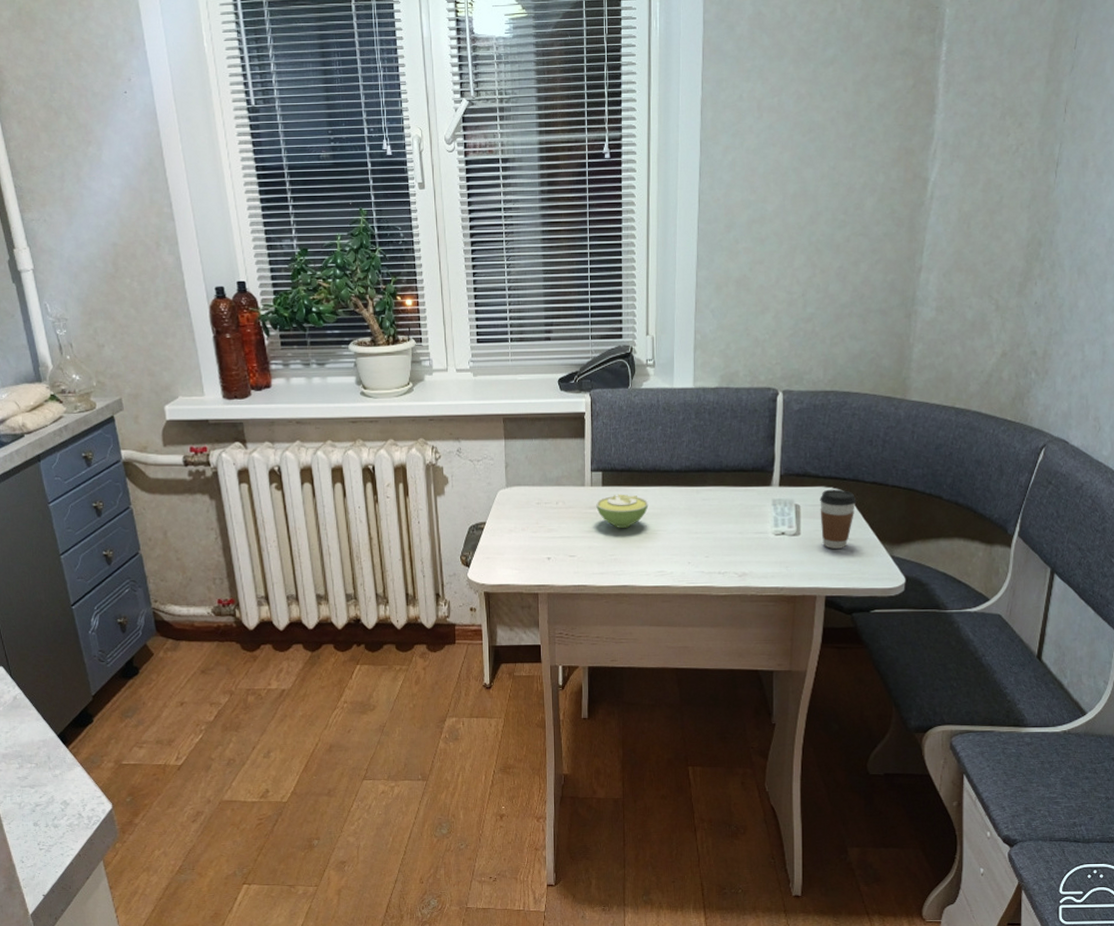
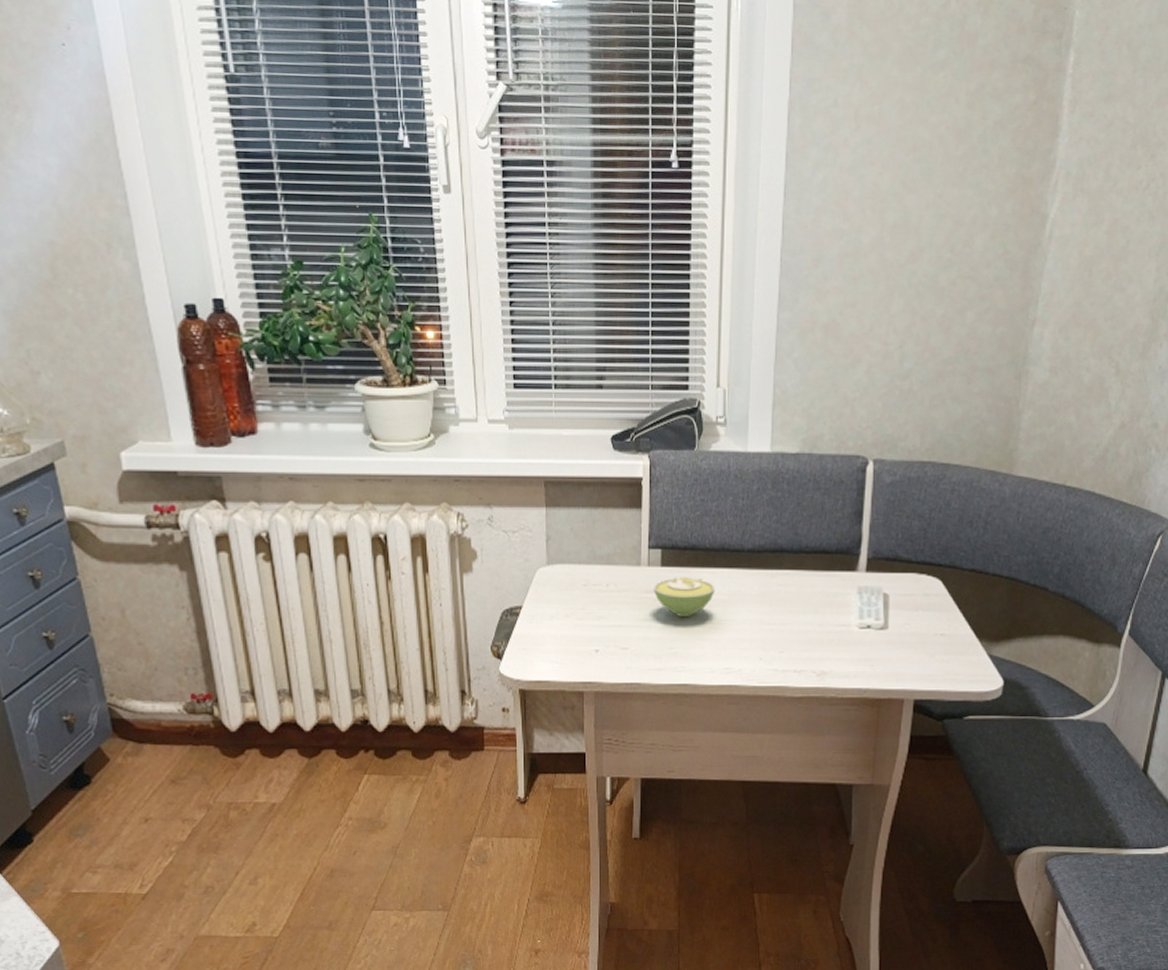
coffee cup: present [820,489,857,549] -> none [911,576,953,645]

